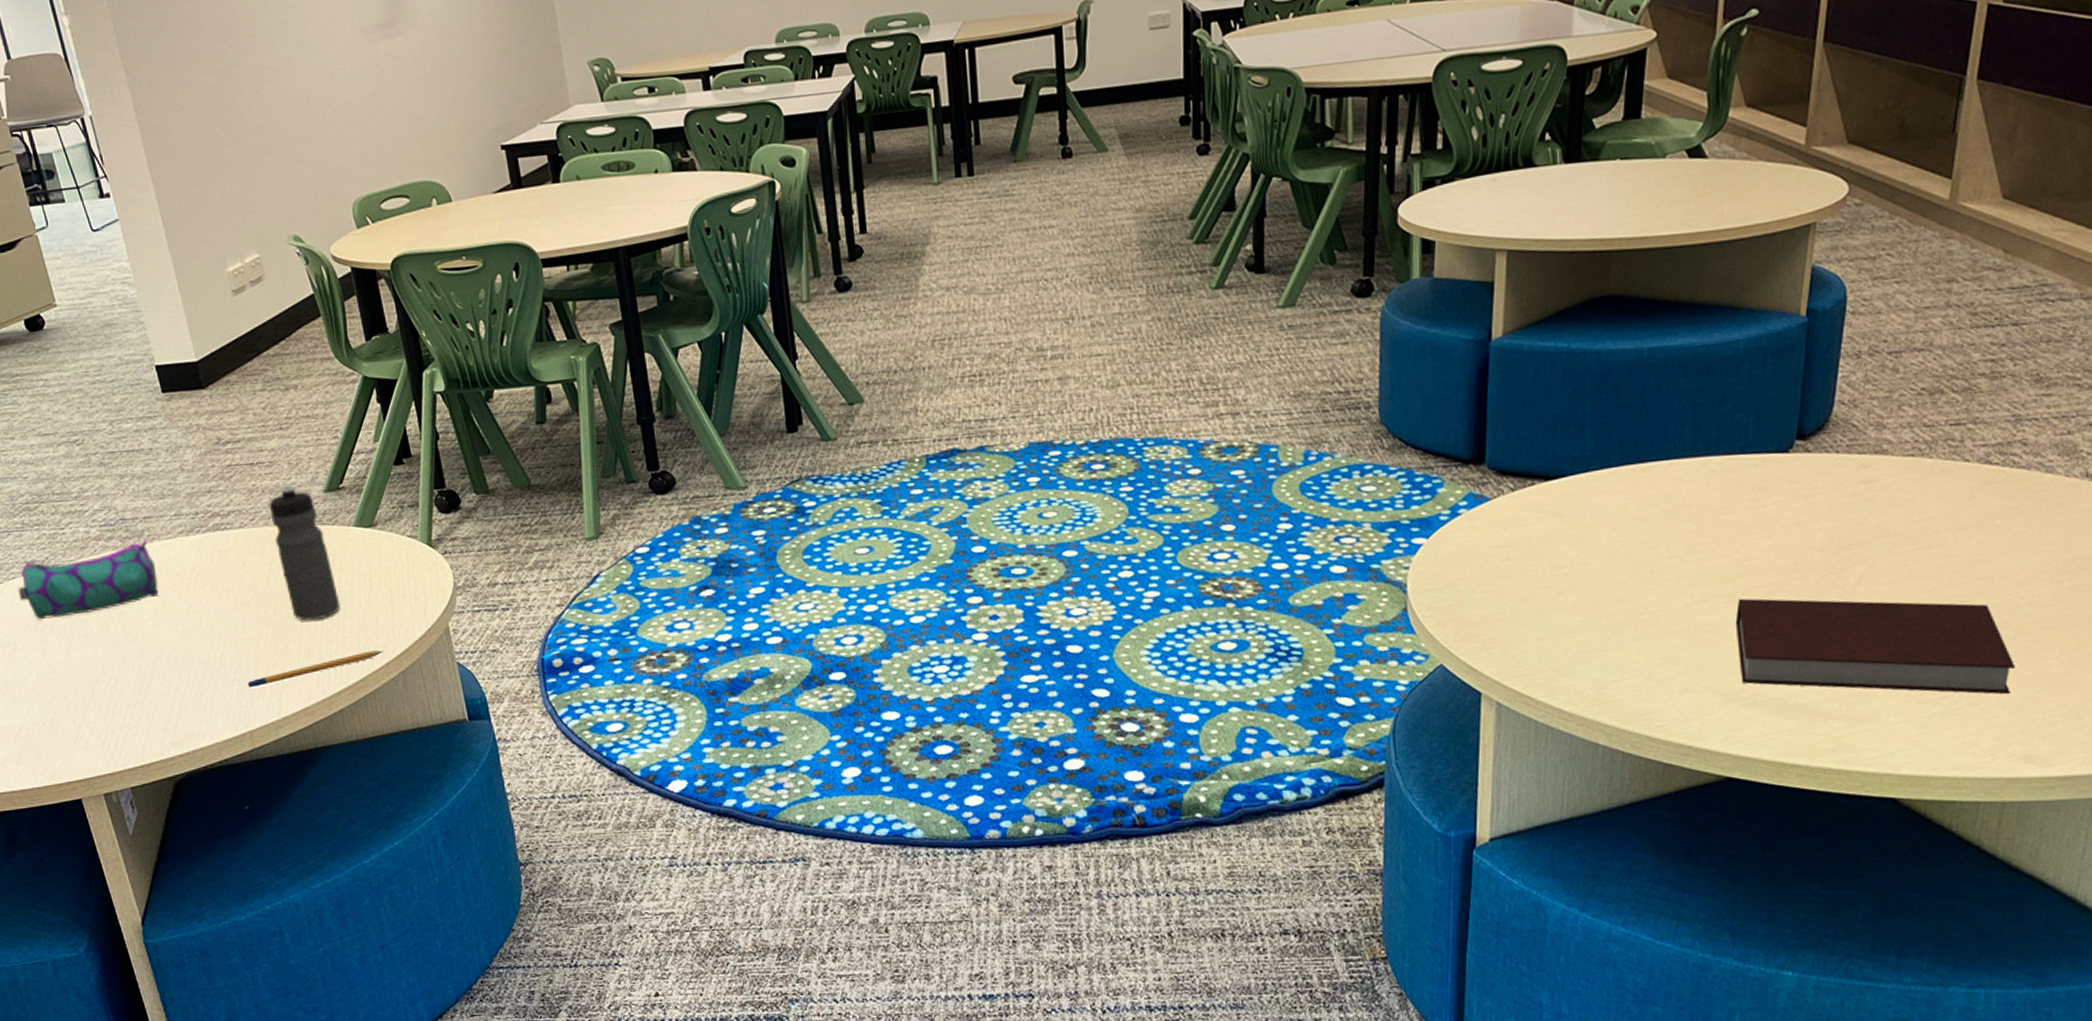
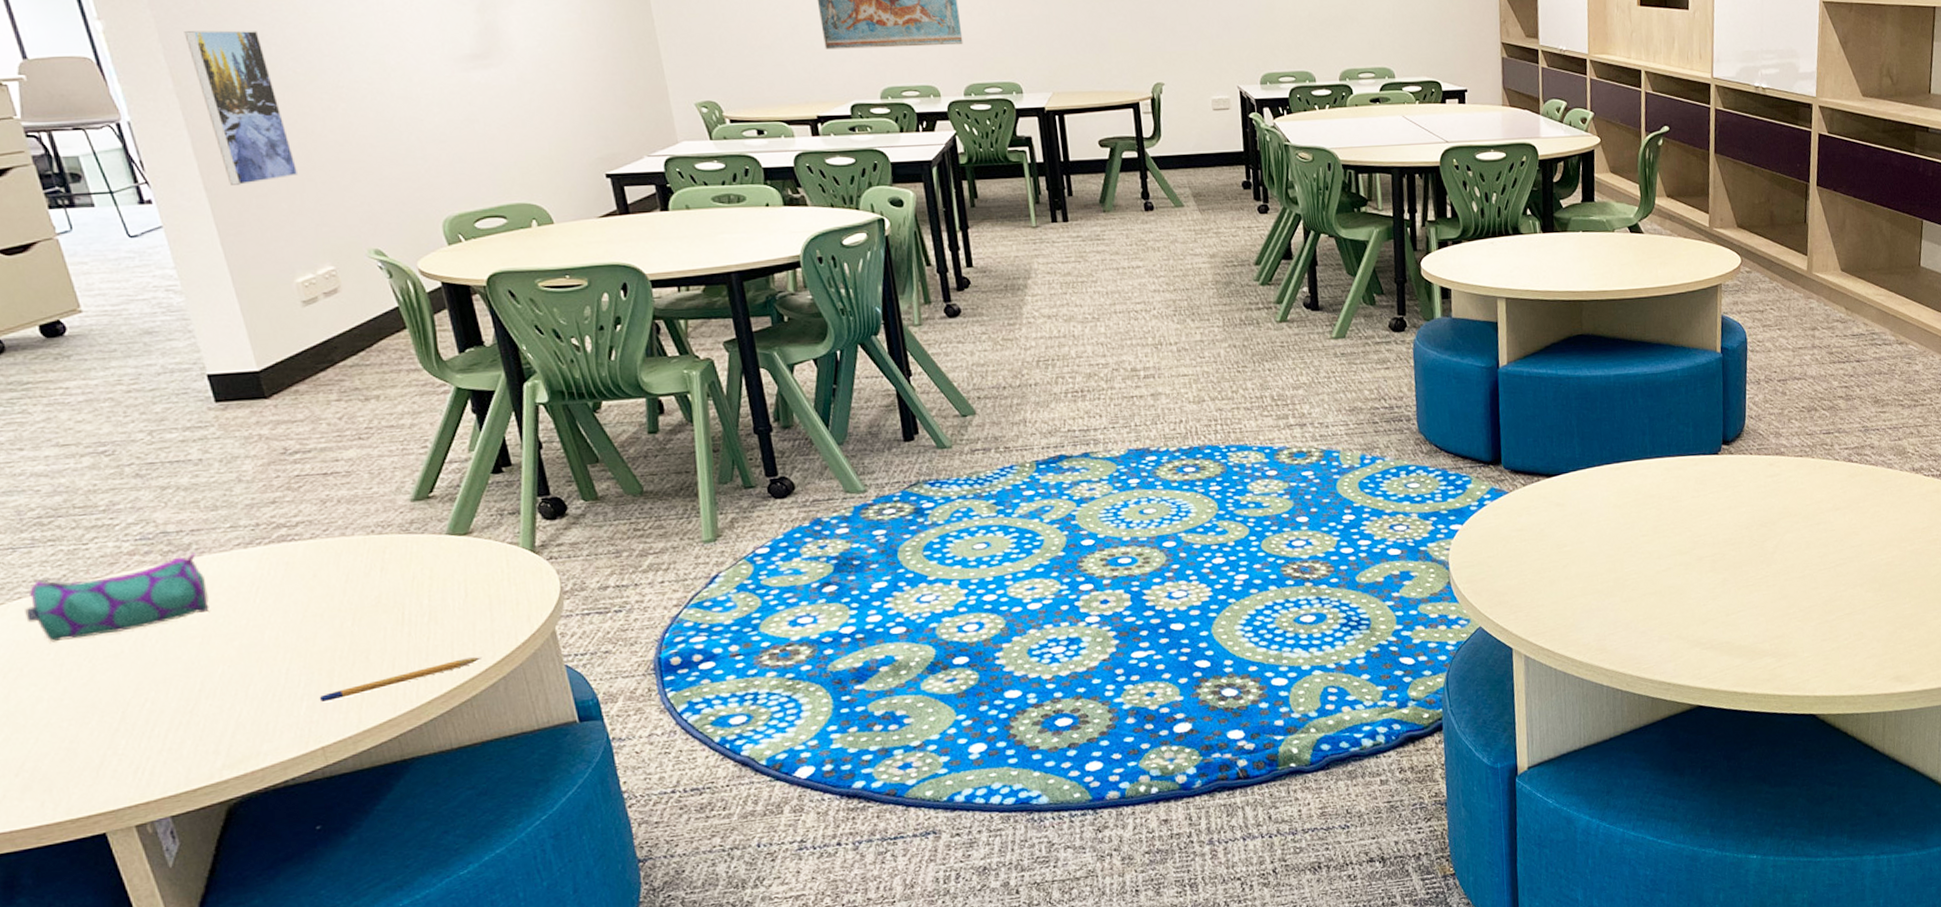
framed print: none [134,15,229,175] -> present [184,30,299,185]
water bottle: present [269,486,341,621] -> none [345,496,431,631]
notebook: present [1735,598,2015,695] -> none [1692,565,1882,632]

